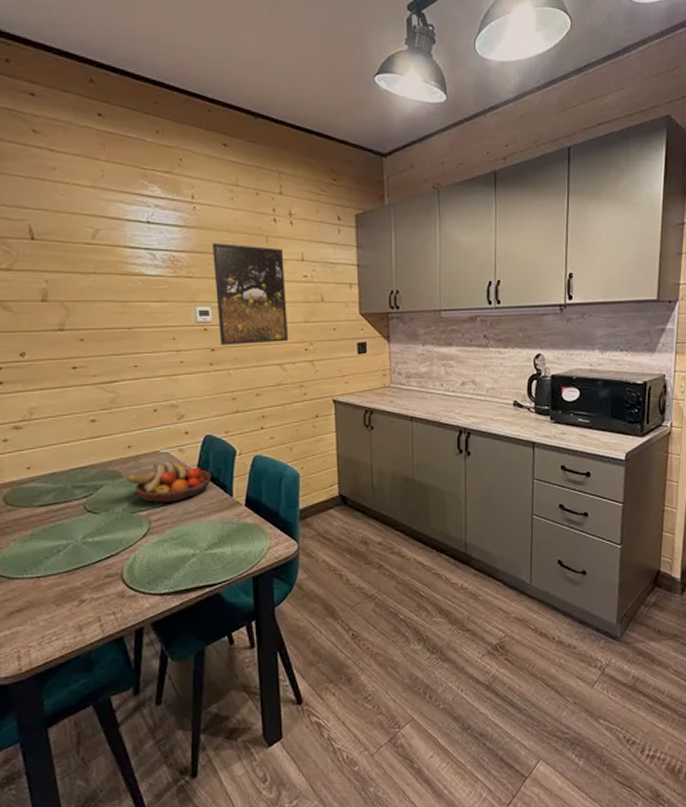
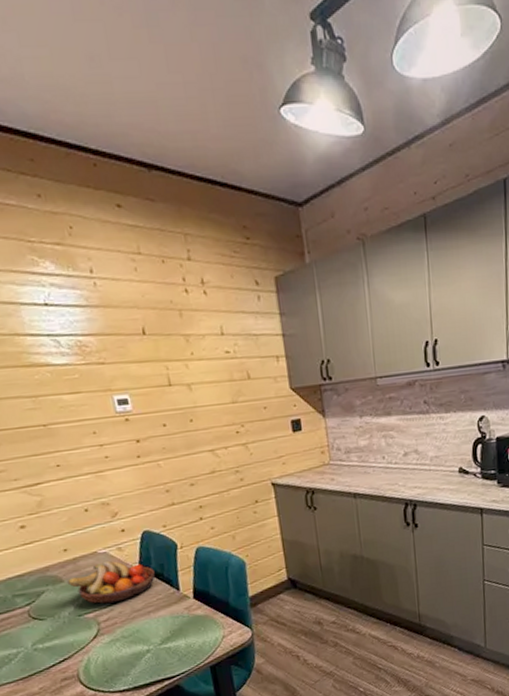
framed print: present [213,243,288,345] -> none [121,321,217,435]

